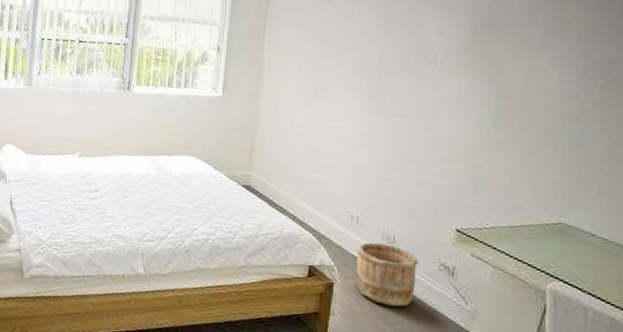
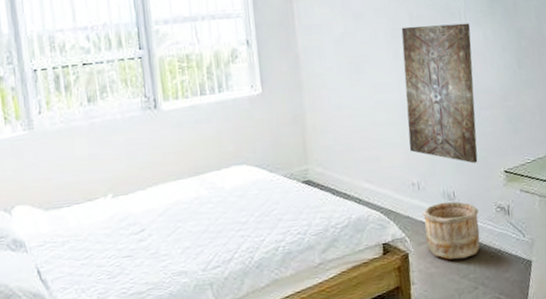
wall art: none [355,62,446,213] -> present [401,23,478,164]

